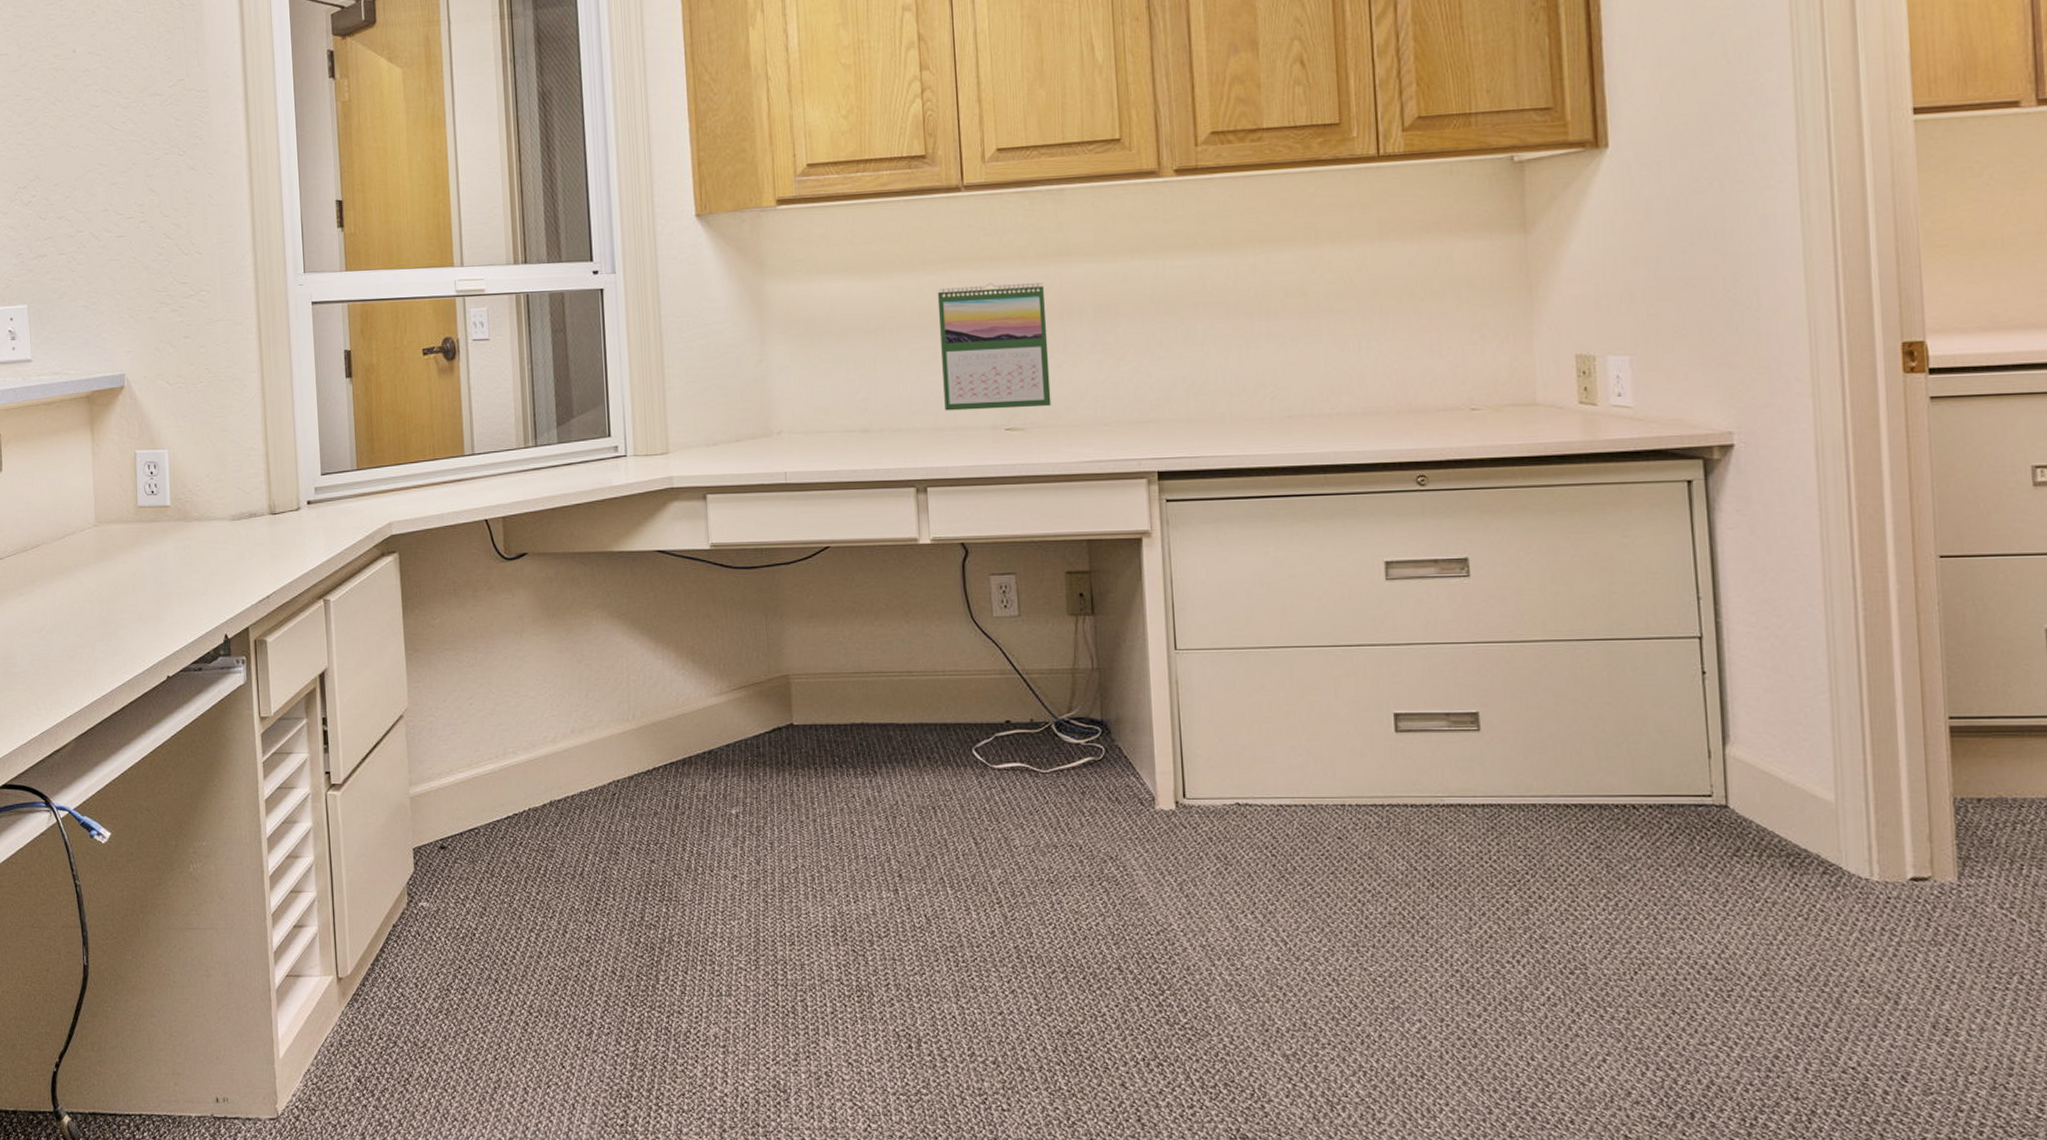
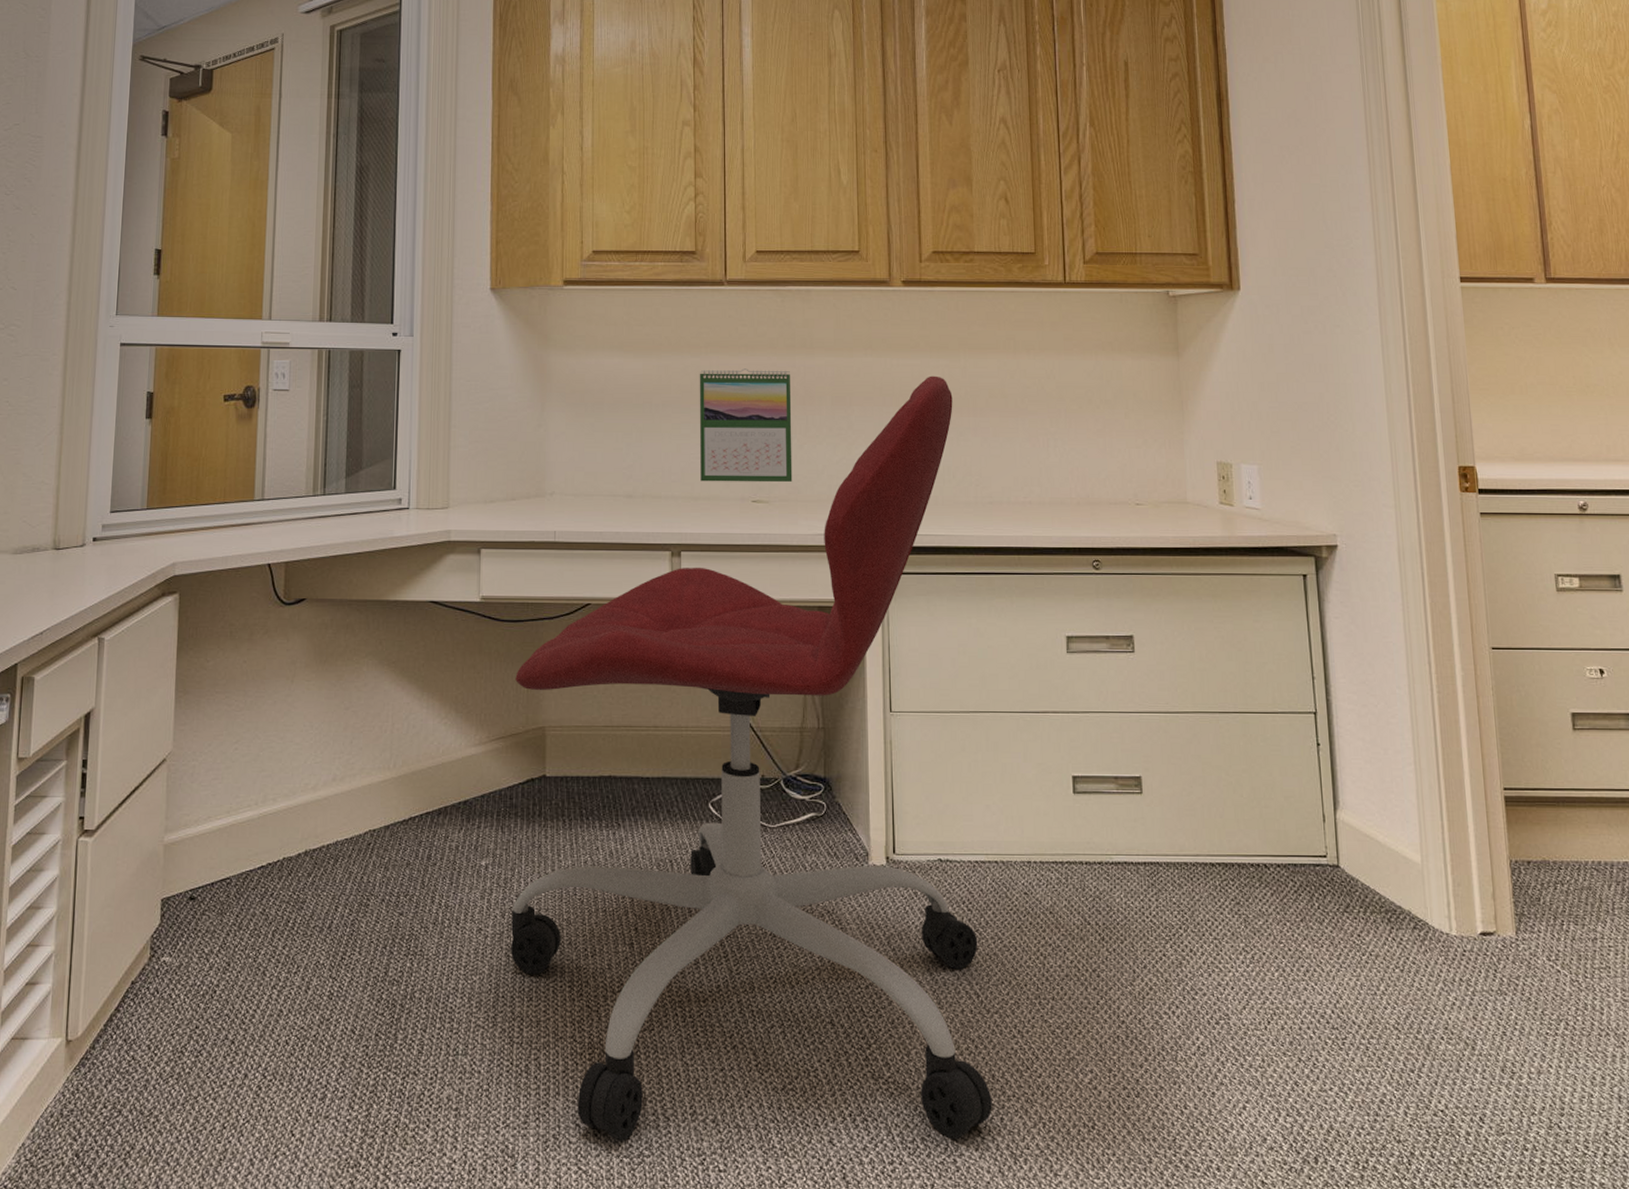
office chair: none [753,276,1305,1085] -> present [511,375,992,1141]

